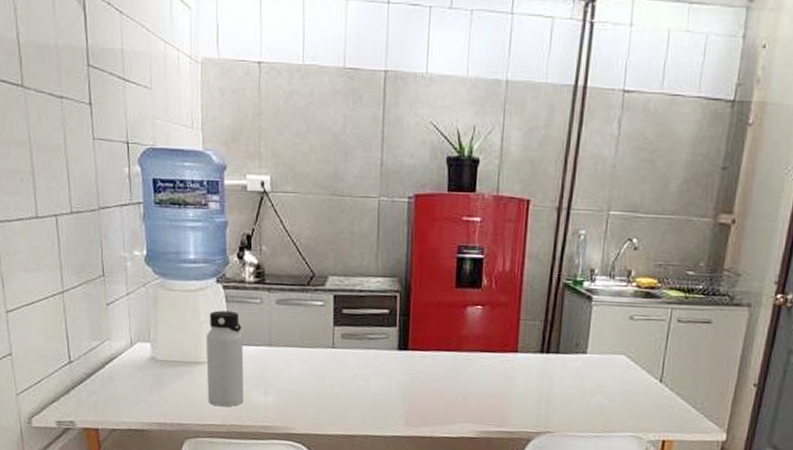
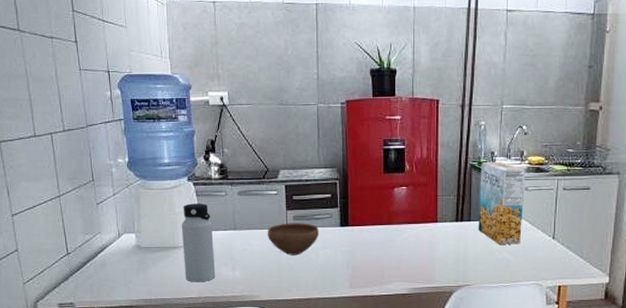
bowl: none [308,341,373,382] -> present [267,223,320,255]
cereal box: none [568,281,632,386] -> present [478,162,525,244]

